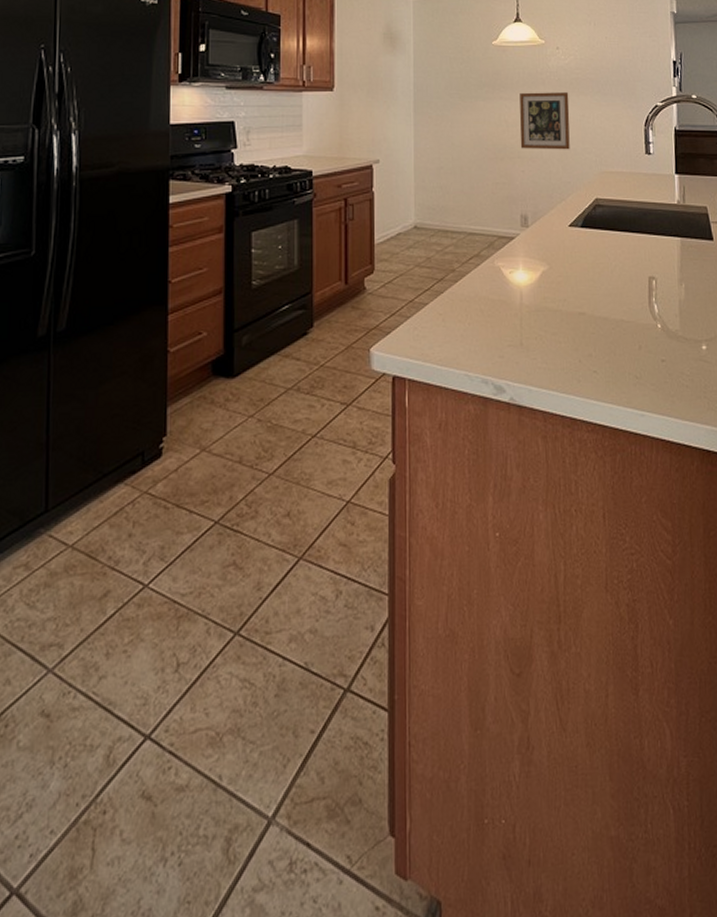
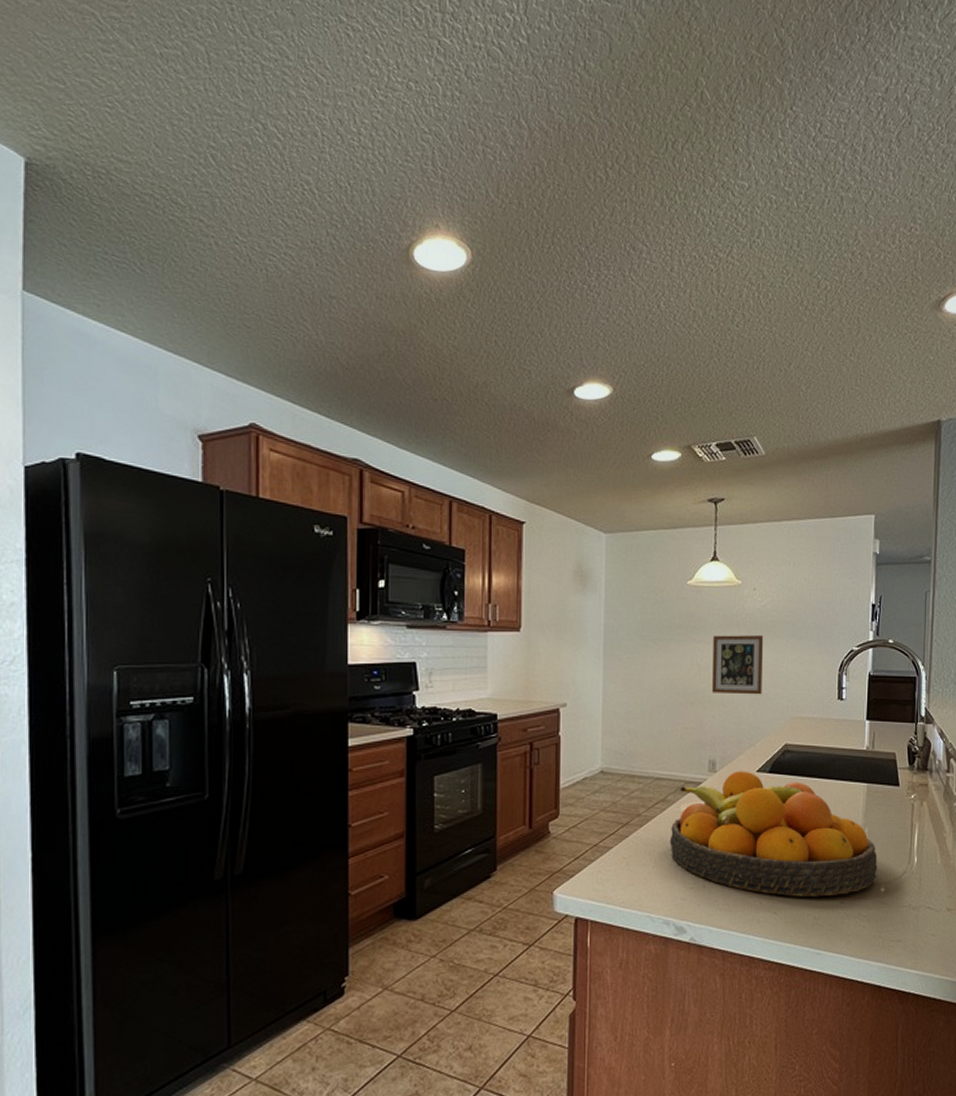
fruit bowl: none [485,225,697,355] -> present [669,771,877,897]

